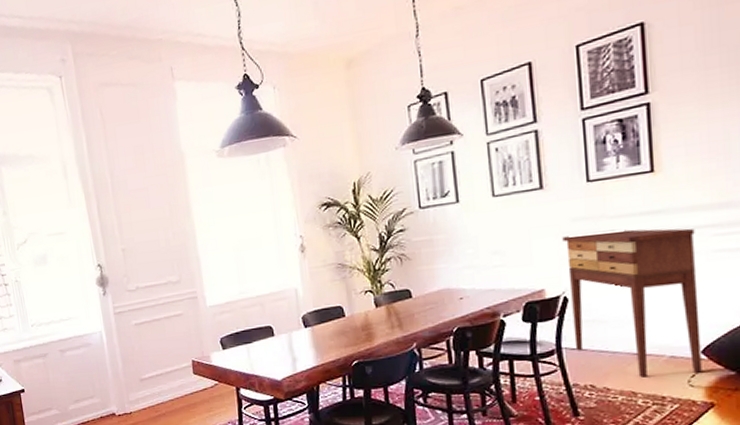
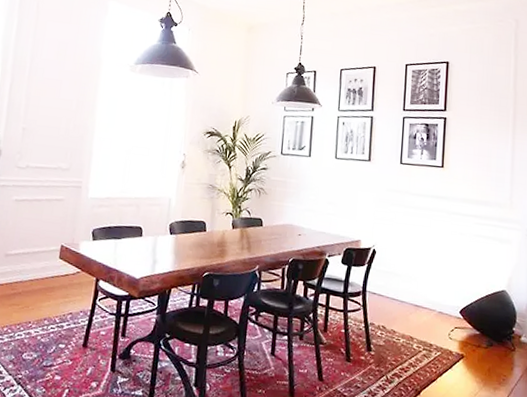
console table: present [562,228,702,378] -> none [375,201,464,329]

